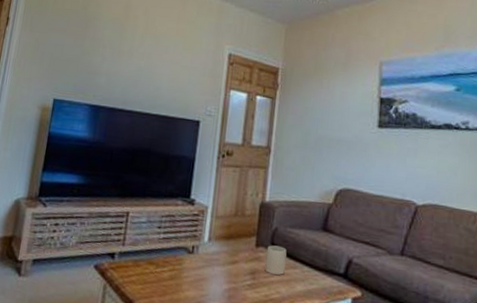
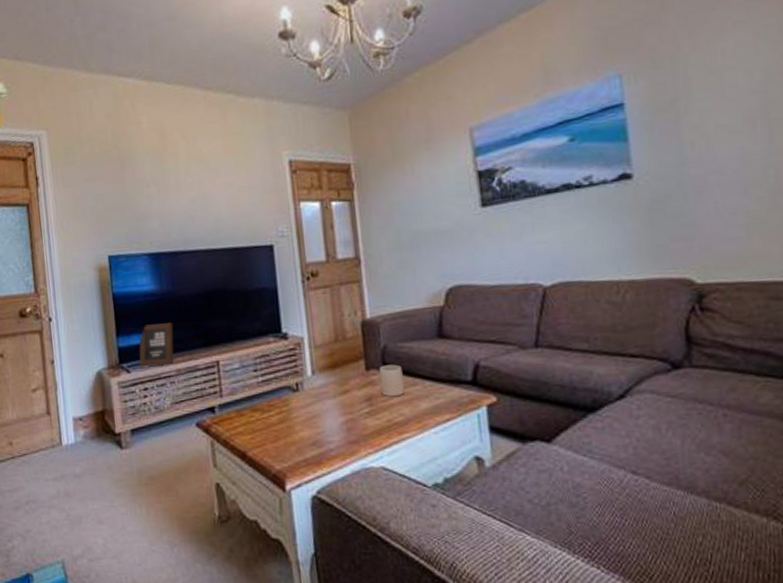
picture frame: none [56,166,96,207] -> present [139,322,174,367]

